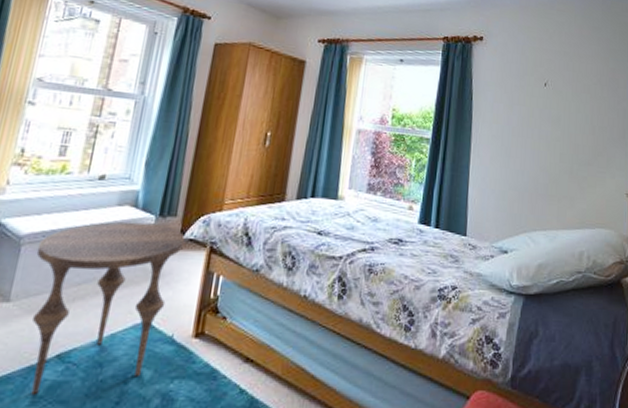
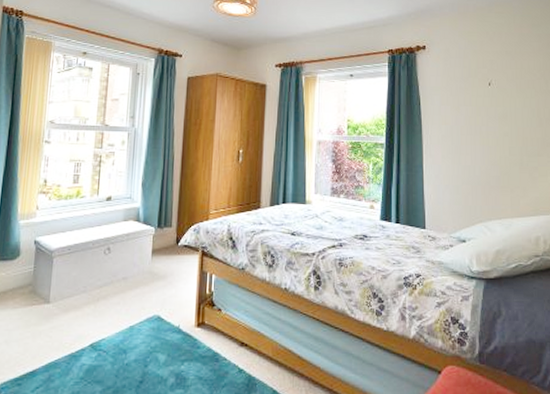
side table: present [31,221,185,396] -> none [65,234,181,377]

